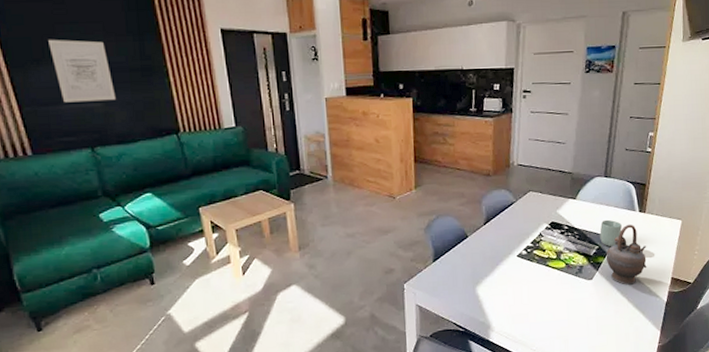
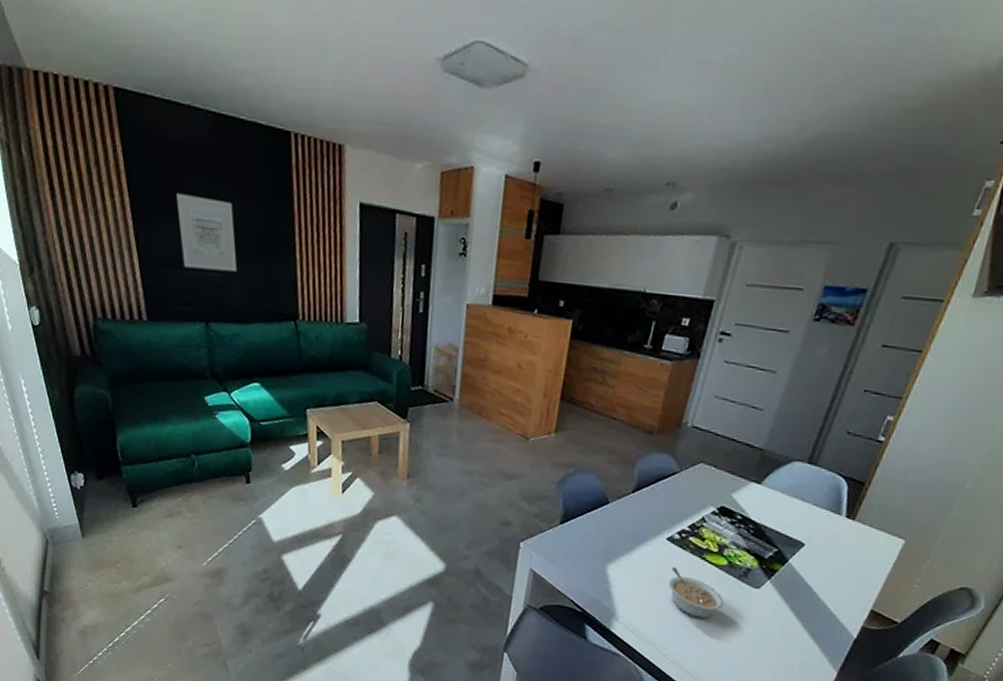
legume: none [525,277,570,315] -> present [667,567,725,619]
cup: present [600,219,622,246] -> none [782,517,817,553]
teapot: present [606,224,647,285] -> none [784,529,846,607]

